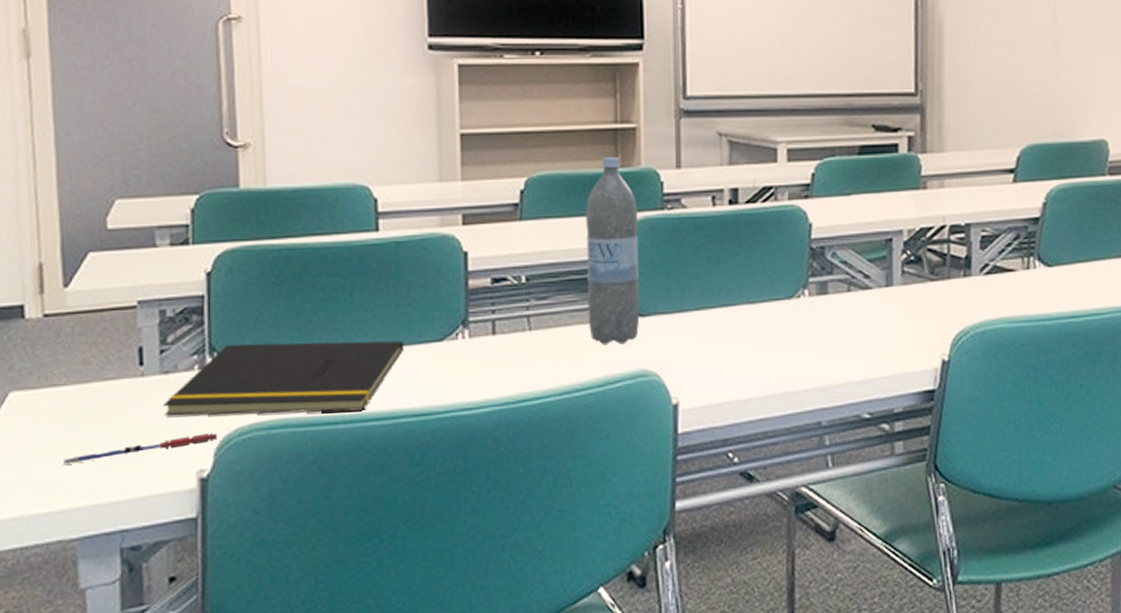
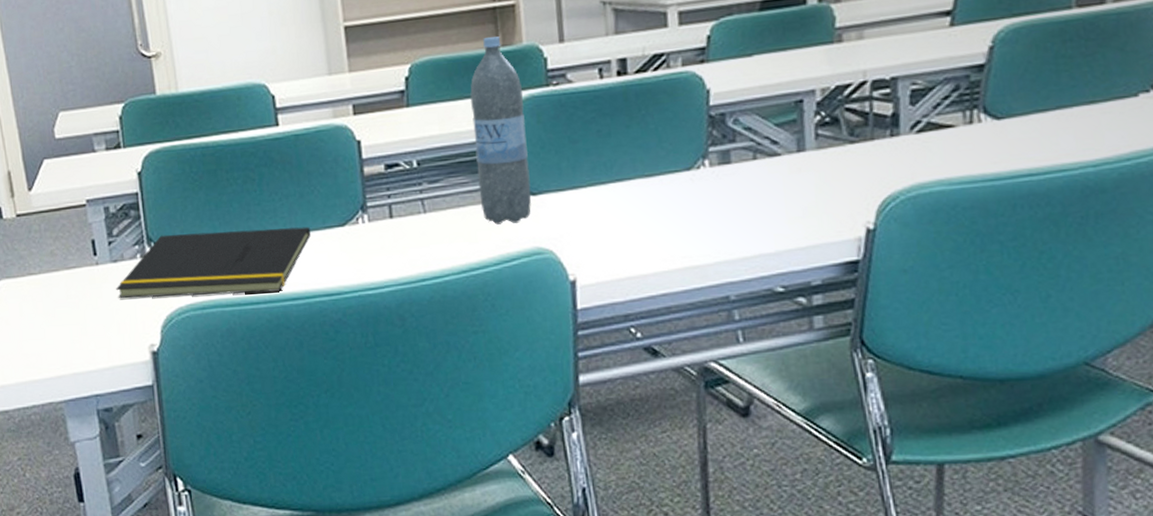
pen: present [64,433,218,464] -> none [46,313,163,340]

